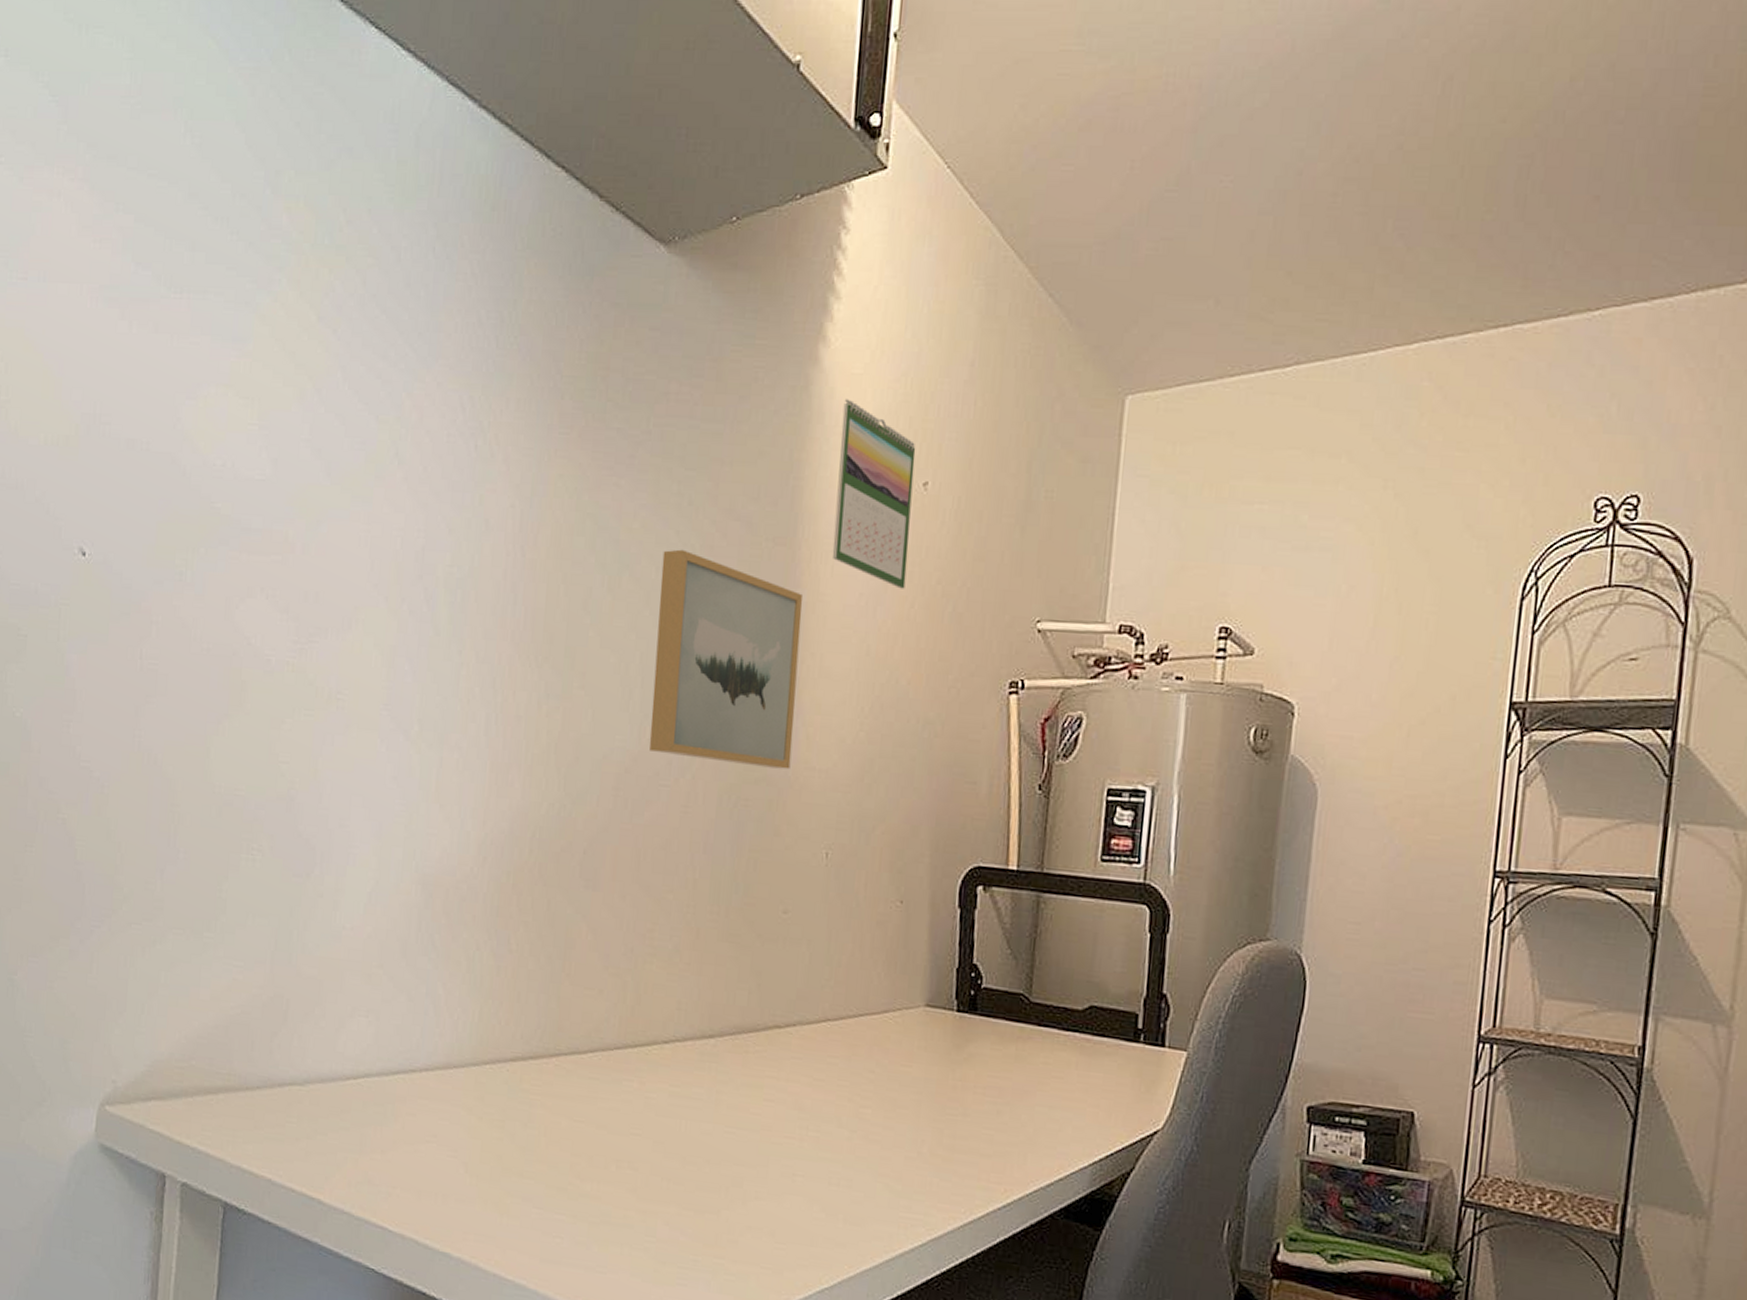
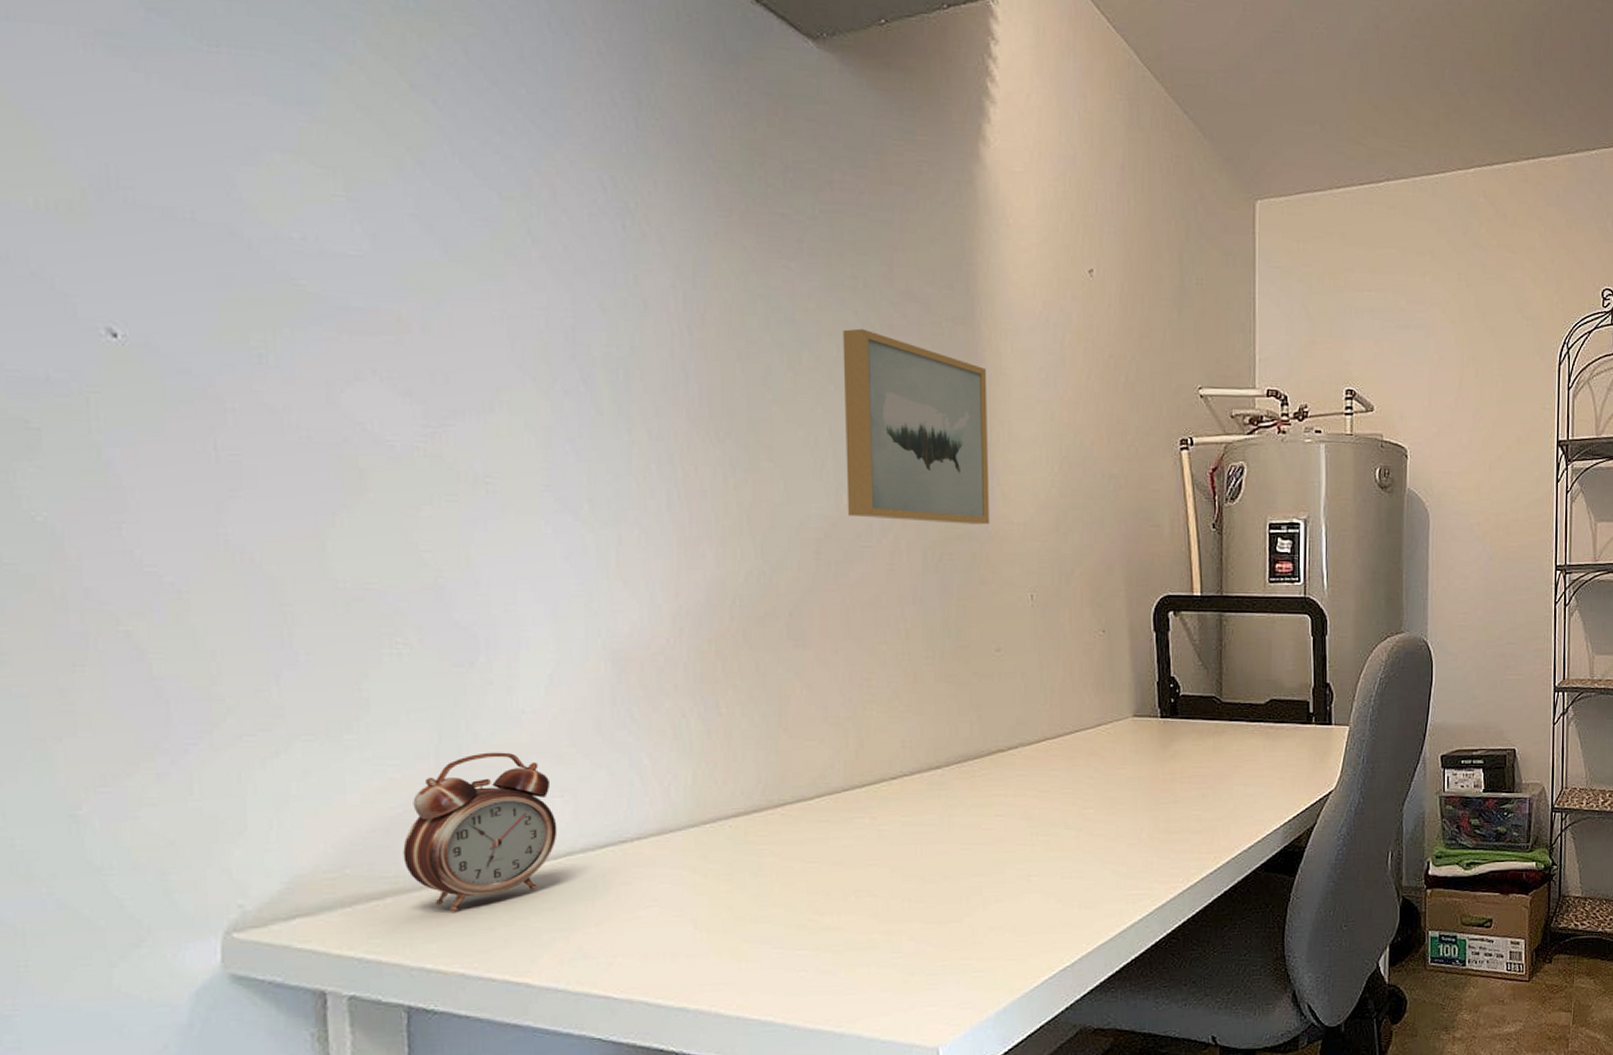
alarm clock: none [236,963,360,1117] -> present [403,752,558,912]
calendar: present [832,399,916,589] -> none [1008,194,1081,363]

